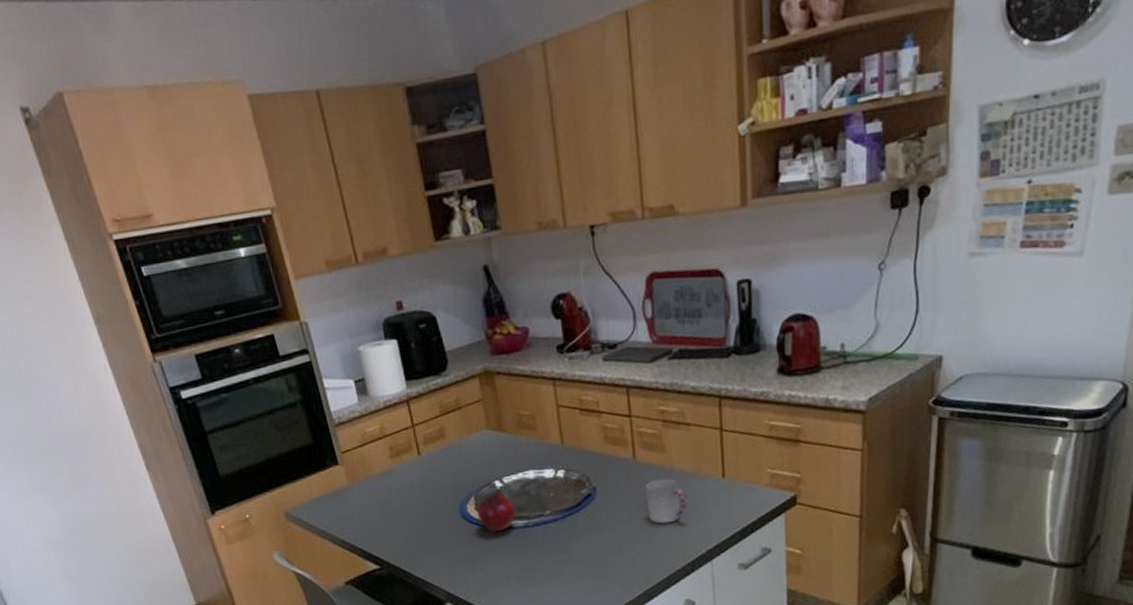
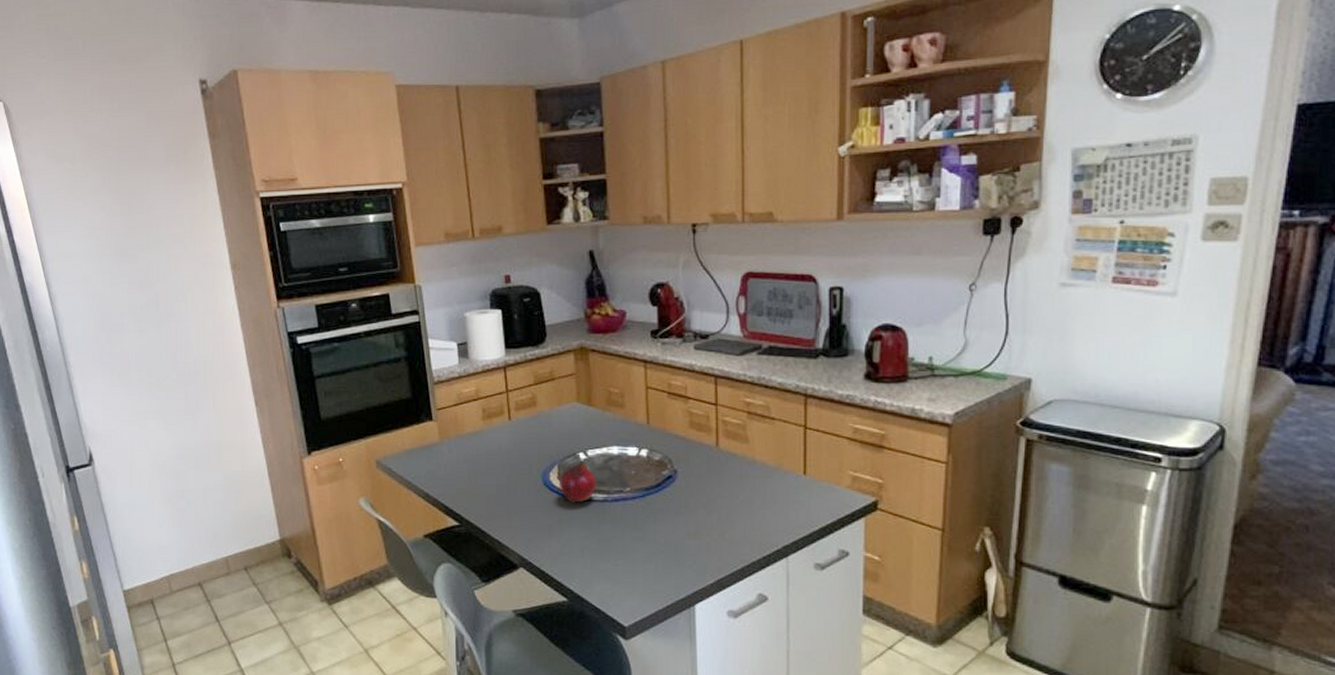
cup: present [646,479,687,524] -> none [727,470,767,514]

